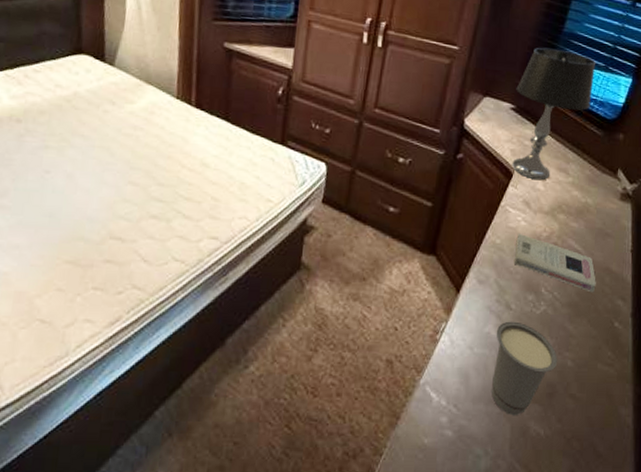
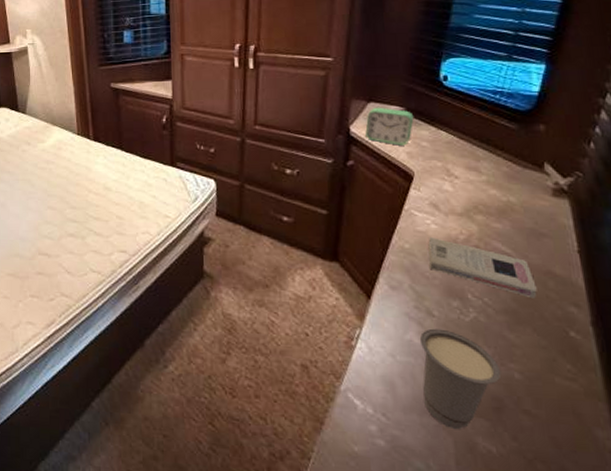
alarm clock: none [477,102,522,143] -> present [365,107,414,146]
table lamp: present [512,47,596,181] -> none [403,45,496,181]

